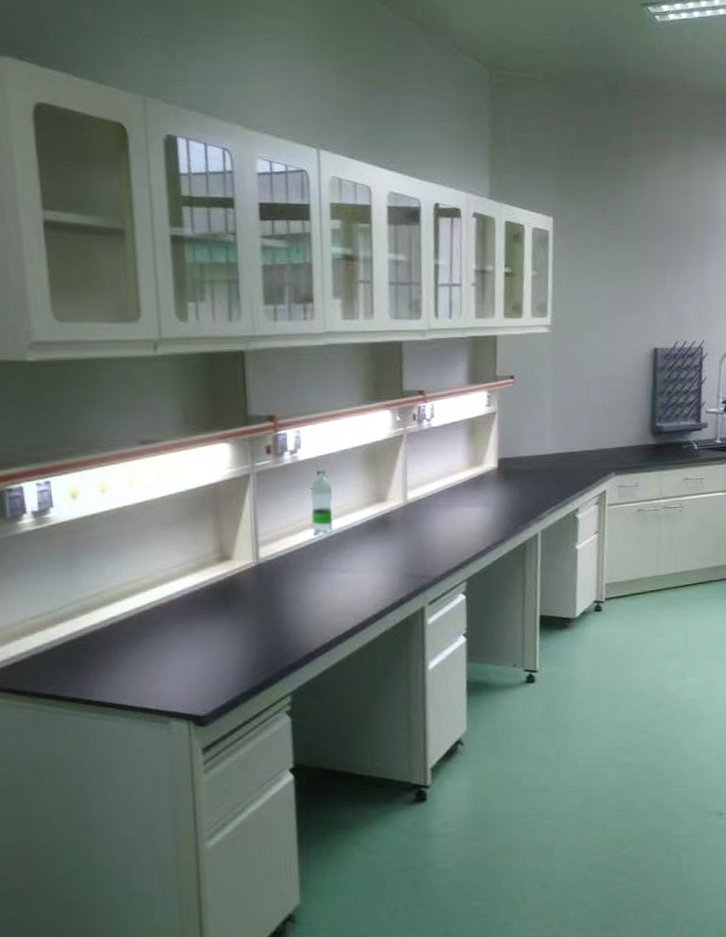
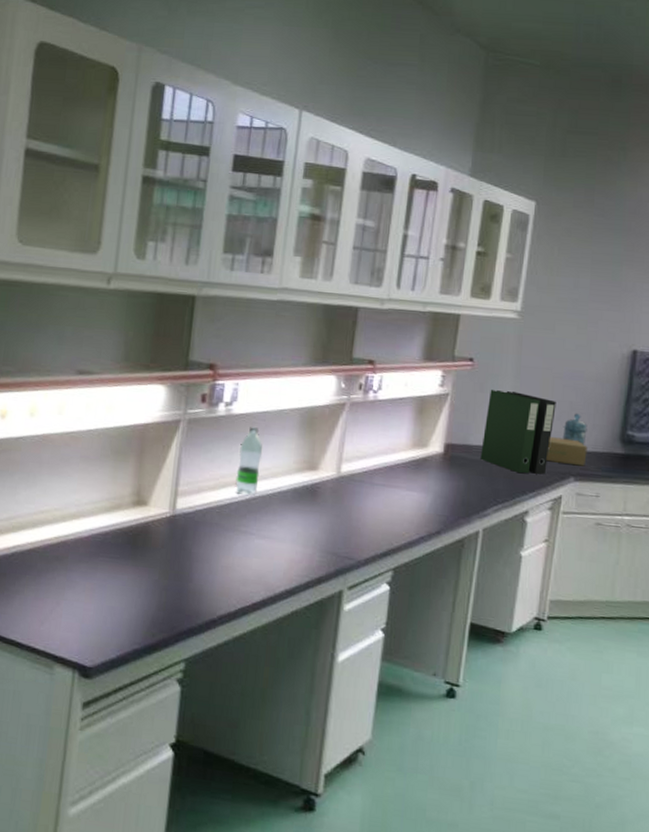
binder: none [530,401,592,476] -> present [480,390,556,475]
box: none [588,437,624,461] -> present [546,437,588,466]
canister: none [600,413,622,442] -> present [562,413,587,445]

